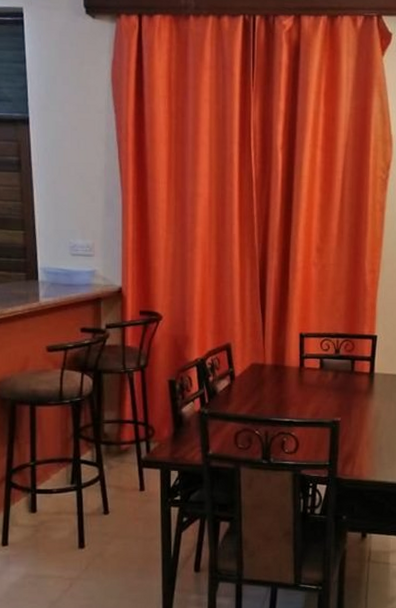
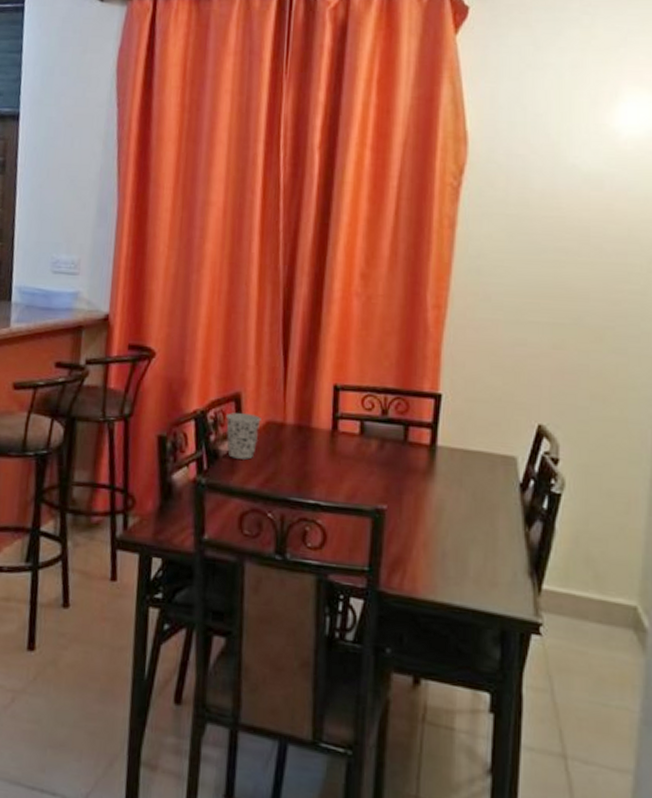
cup: none [220,359,247,393] -> present [225,413,261,460]

